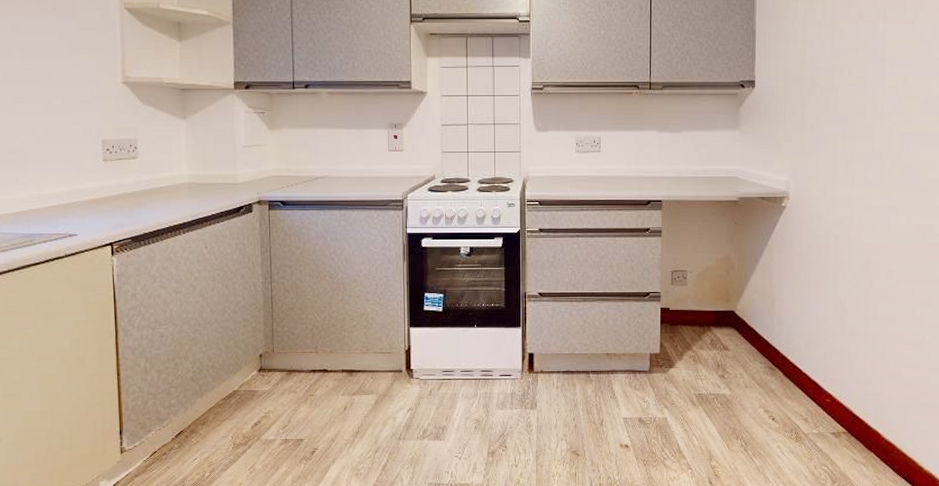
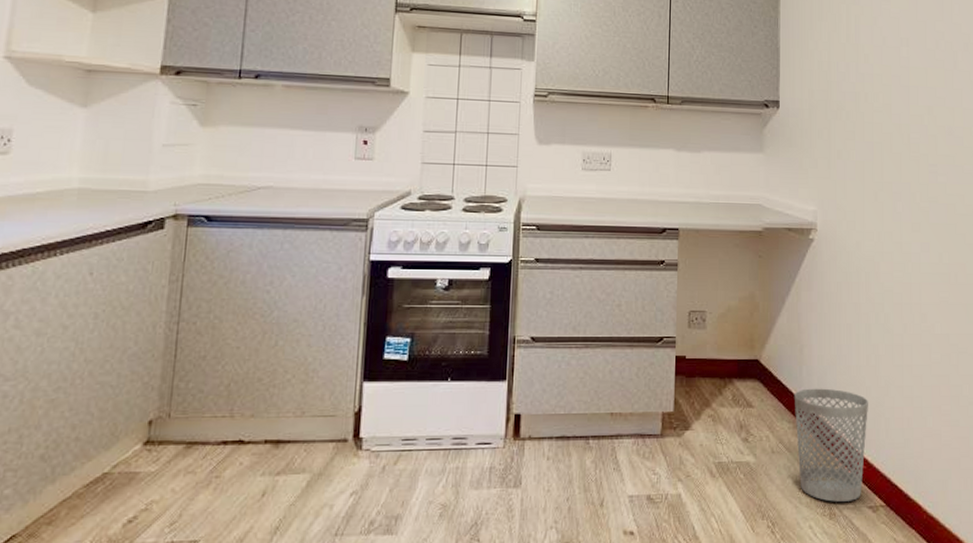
wastebasket: none [765,335,834,428] -> present [794,388,868,502]

